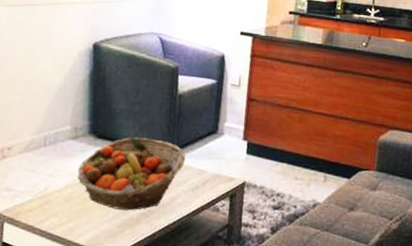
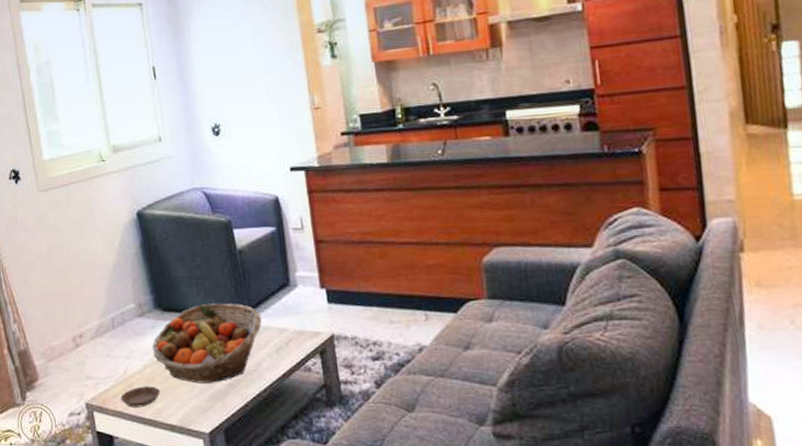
saucer: none [35,204,76,225] -> present [120,386,160,408]

